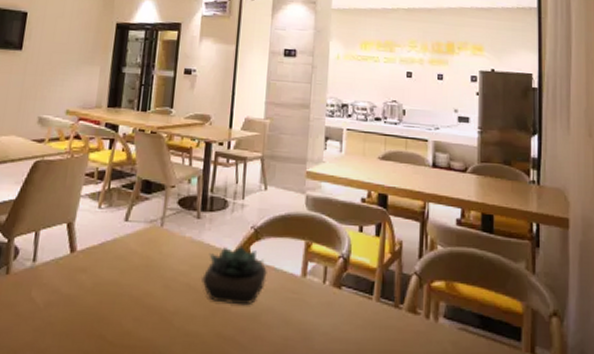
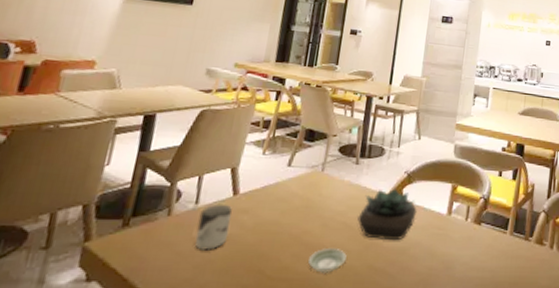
cup: none [34,261,70,312] -> present [195,203,232,250]
saucer: none [151,311,192,340] -> present [308,247,347,273]

